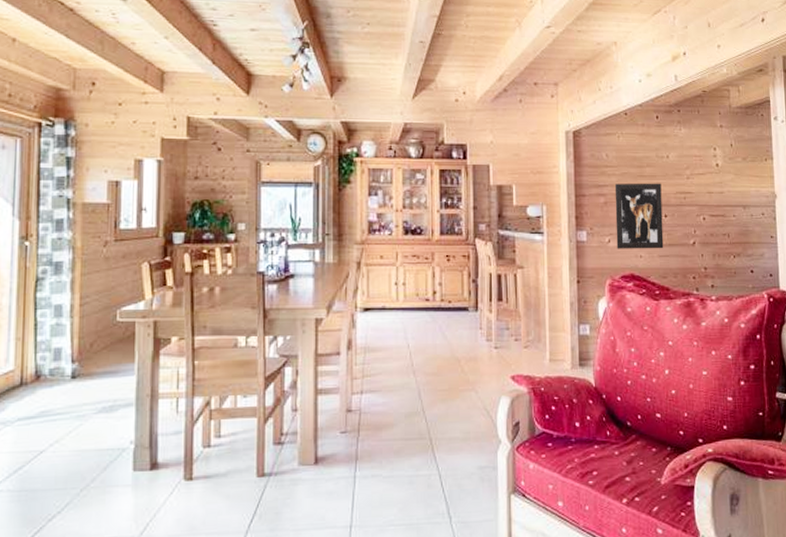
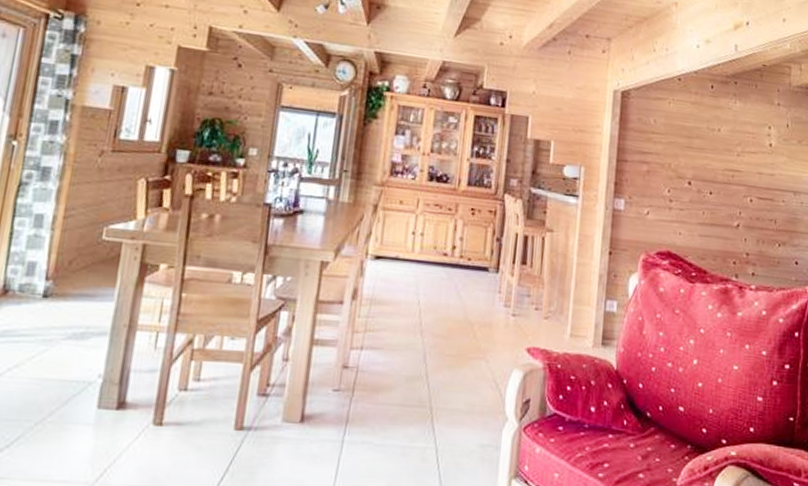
wall art: present [614,183,664,249] -> none [655,152,710,228]

